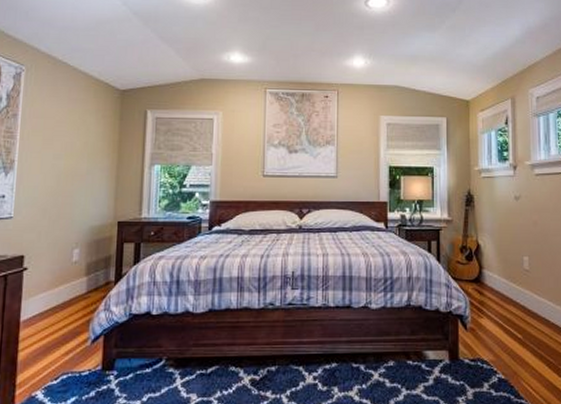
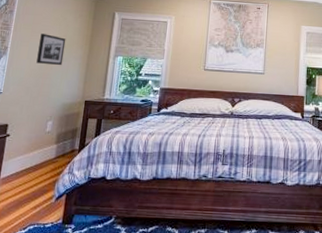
picture frame: none [53,141,88,180] -> present [36,33,66,66]

